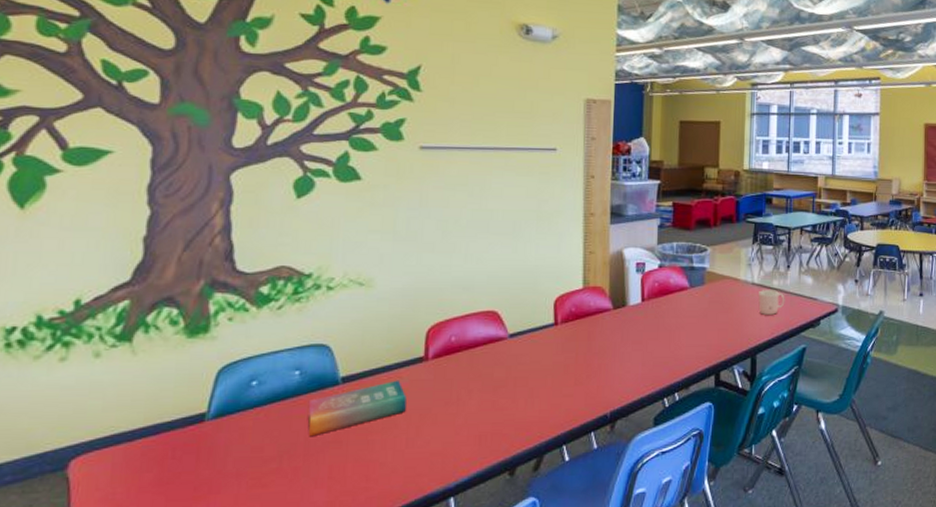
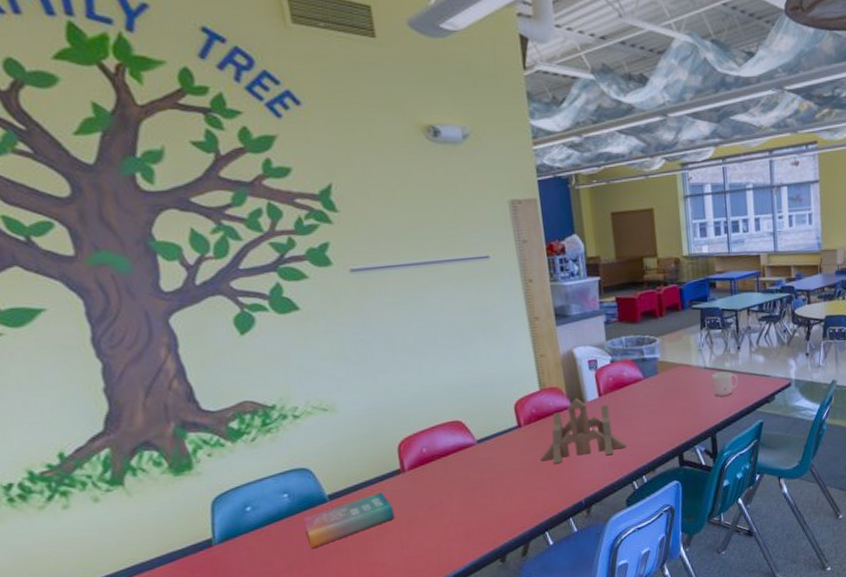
building blocks: none [572,300,662,369] -> present [541,398,626,464]

